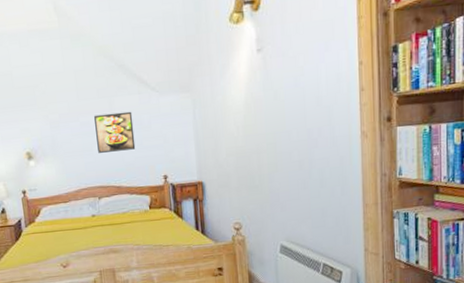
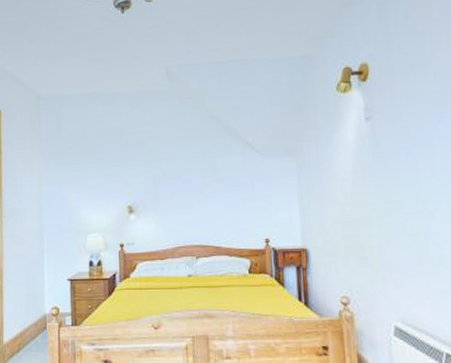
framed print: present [94,111,136,153] -> none [197,172,237,211]

